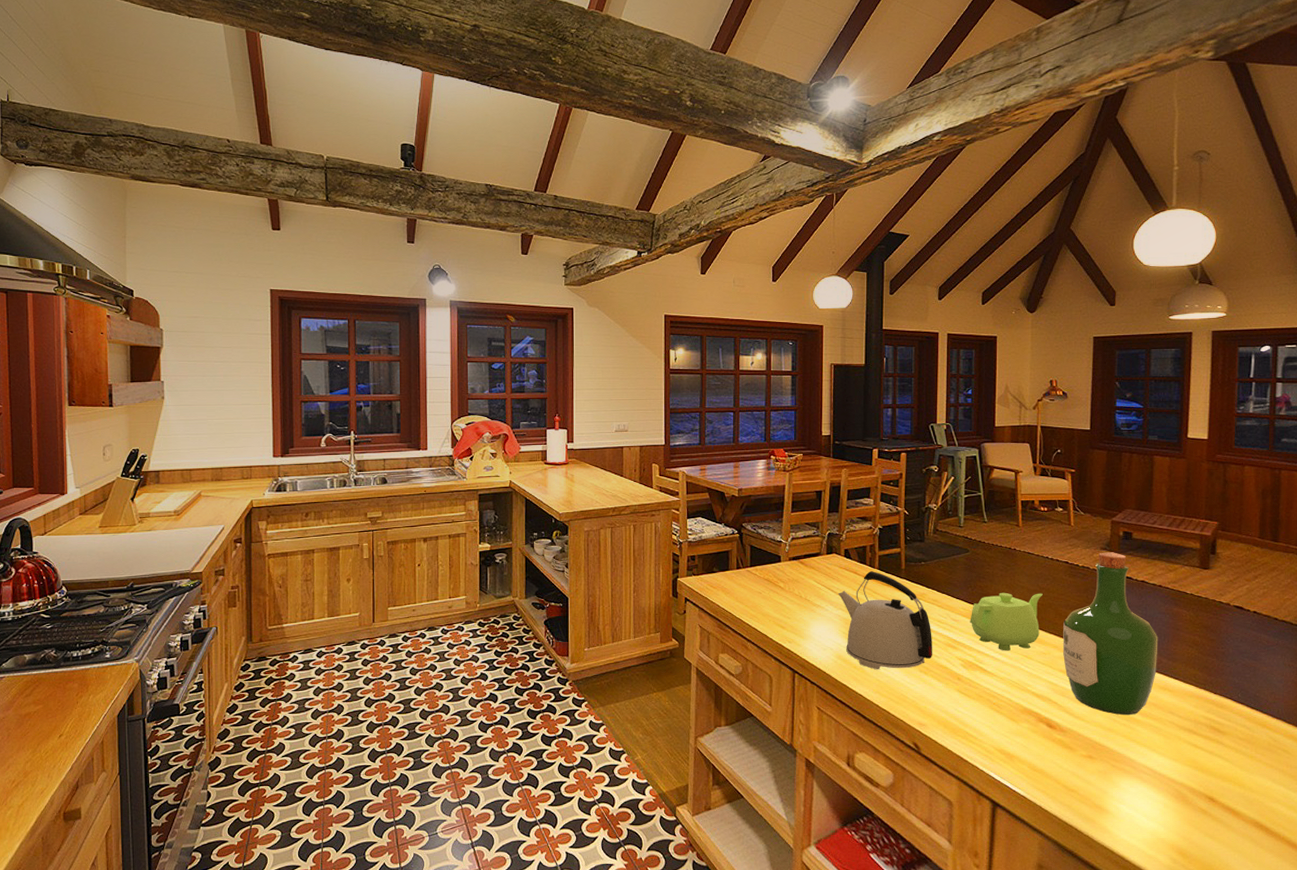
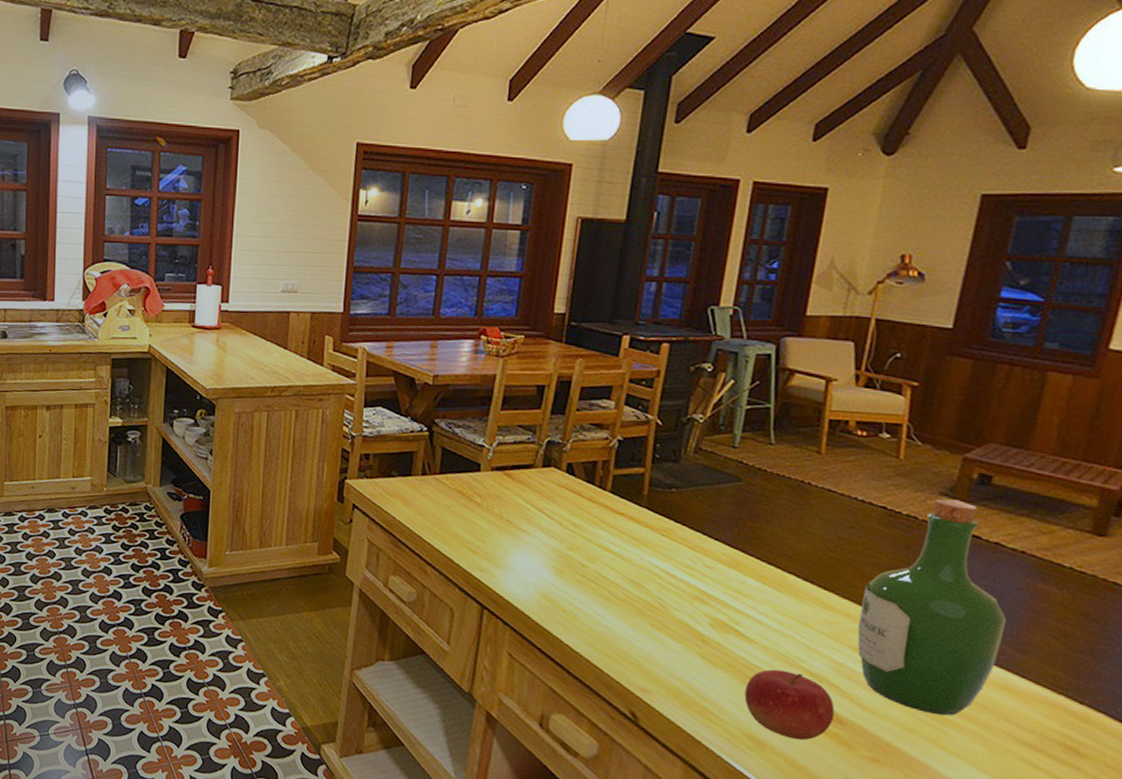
kettle: present [838,571,933,670] -> none [552,494,675,620]
teapot: present [970,592,1043,651] -> none [729,538,841,614]
fruit: none [993,695,1057,749] -> present [744,669,835,740]

